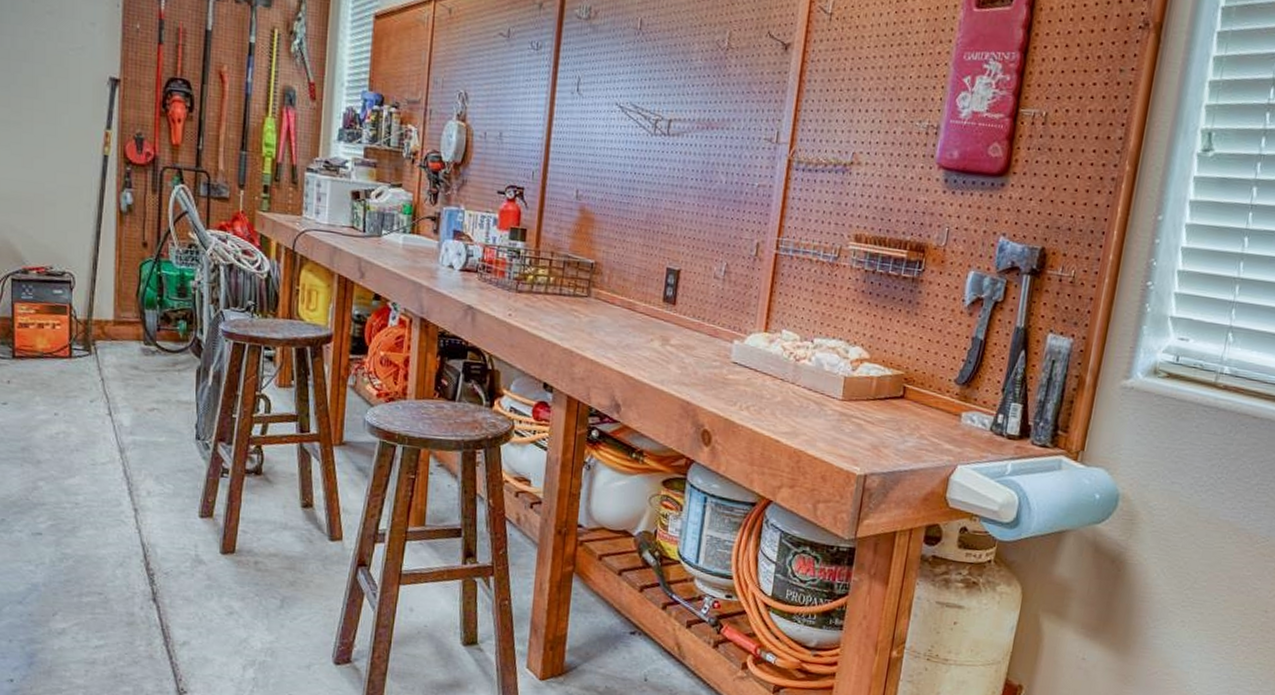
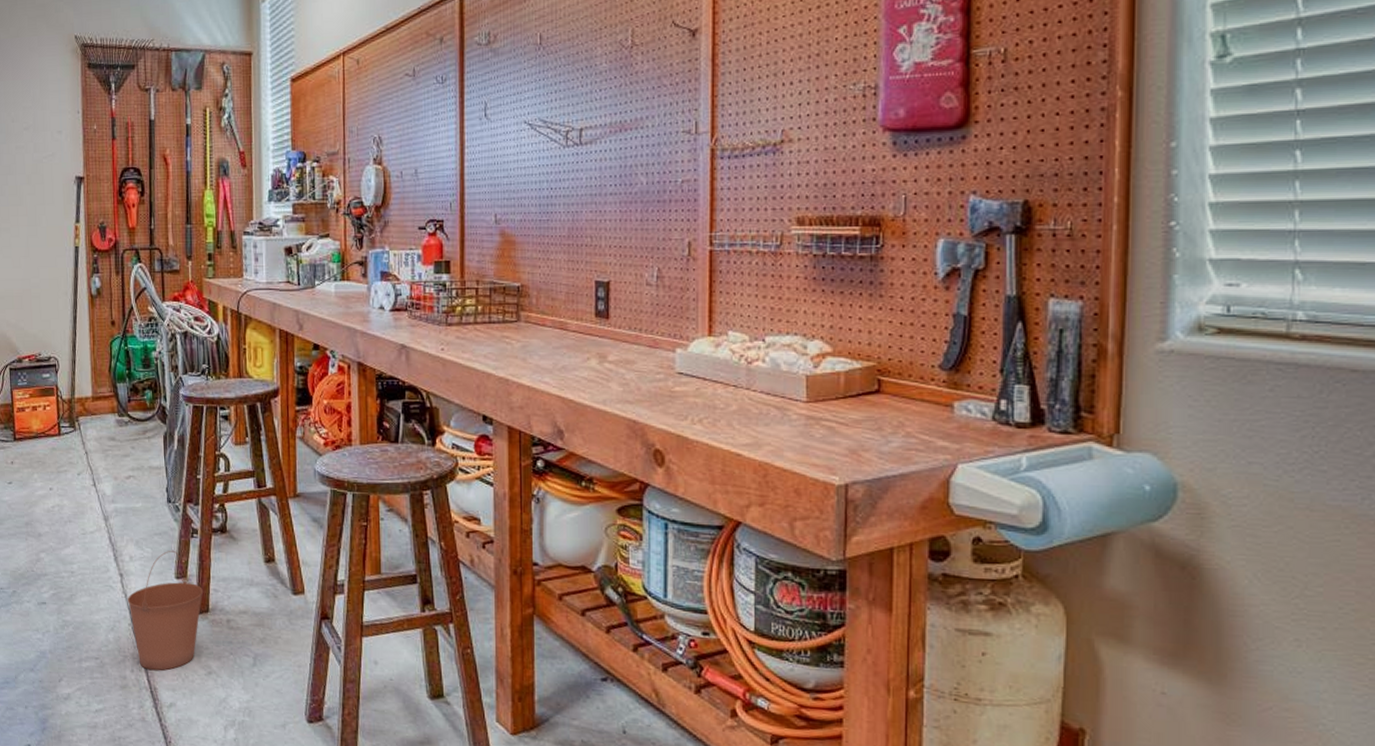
bucket: none [142,488,230,609] -> present [128,550,203,671]

